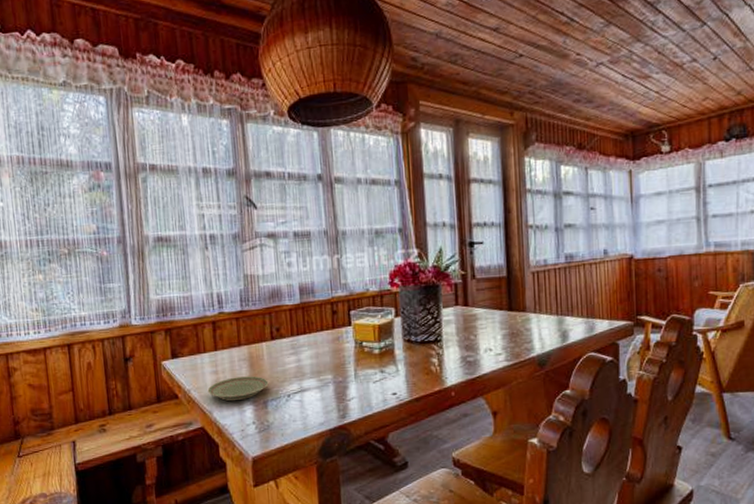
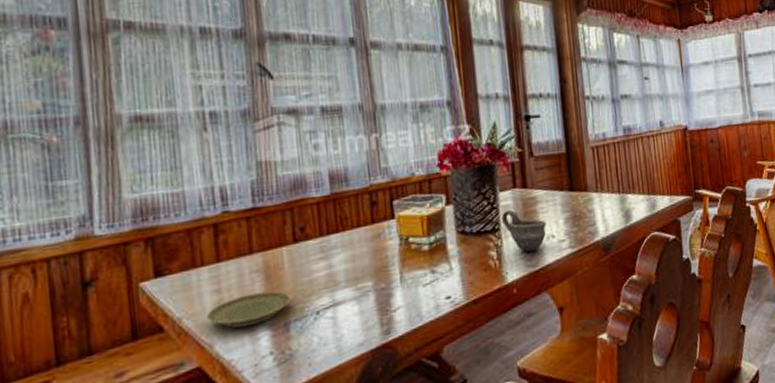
cup: none [444,324,485,362] -> present [502,210,546,252]

